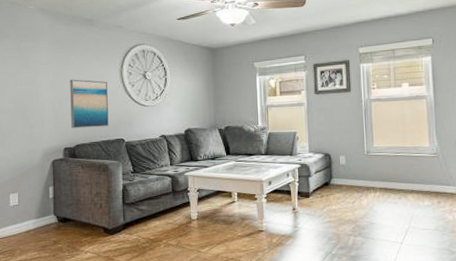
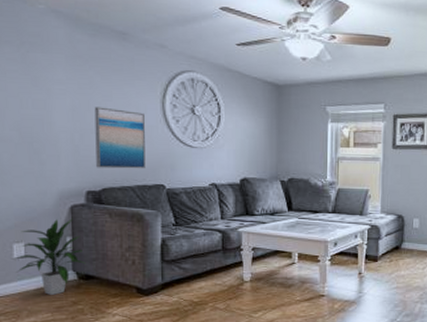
indoor plant: none [9,171,64,236] -> present [12,218,86,295]

